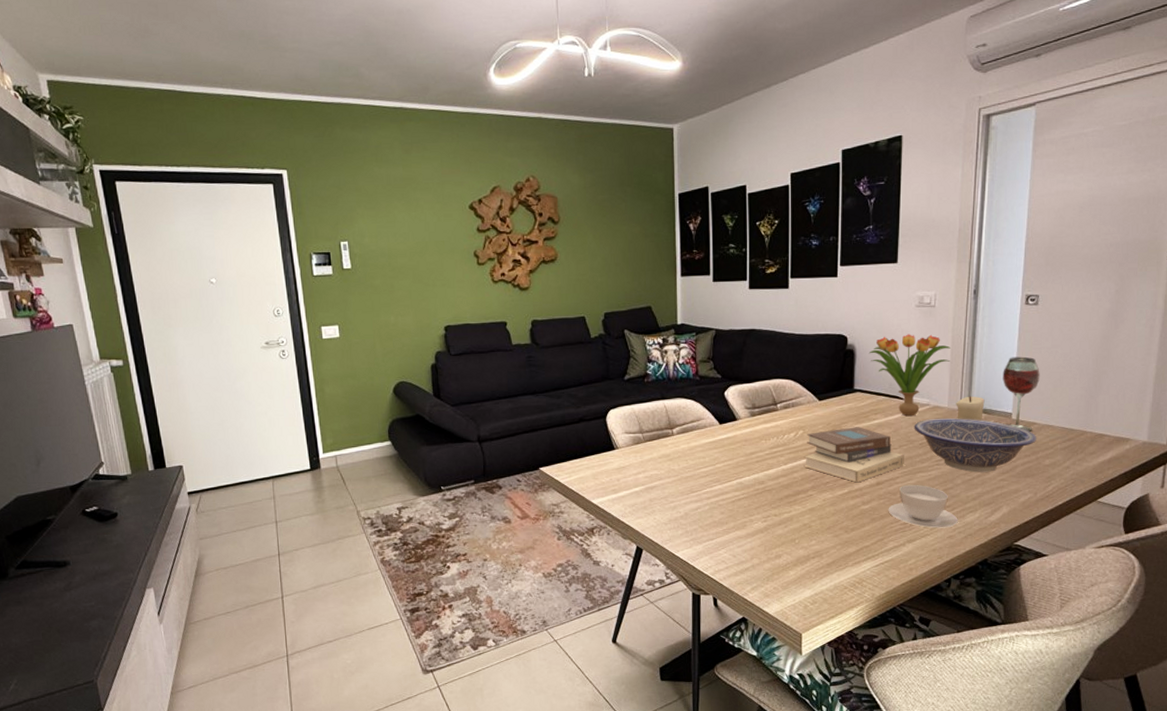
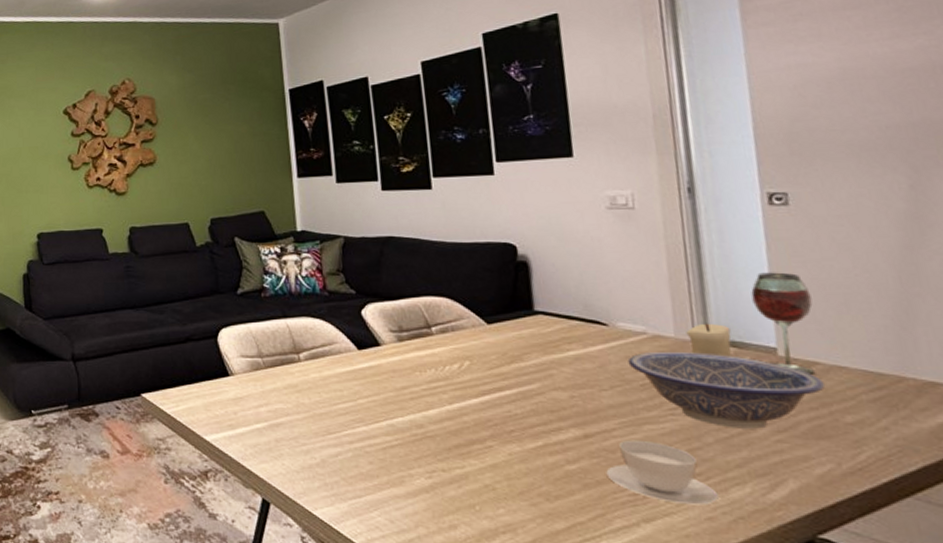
books: present [804,427,904,483] -> none [475,359,622,434]
flower arrangement: present [868,334,950,416] -> none [548,242,668,347]

